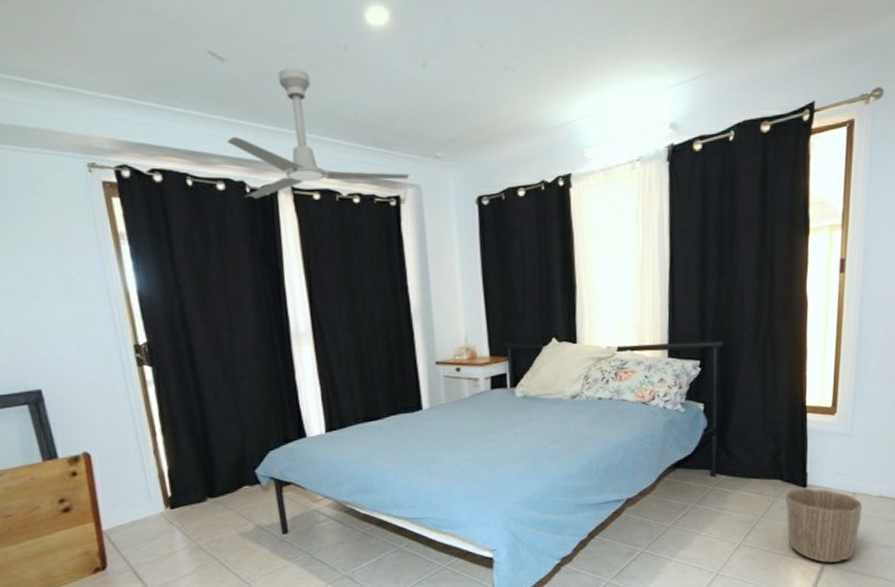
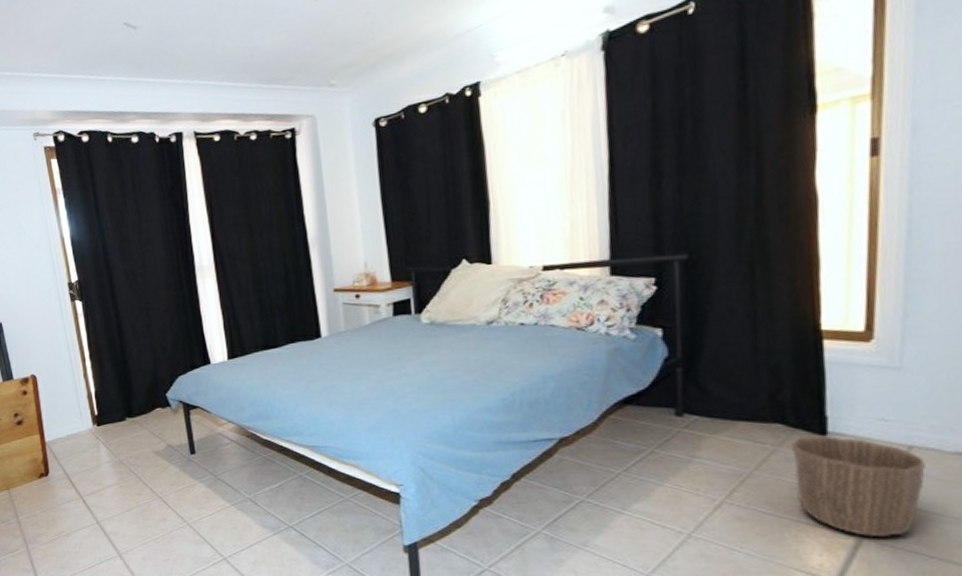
ceiling fan: present [227,67,411,200] -> none [140,22,305,148]

